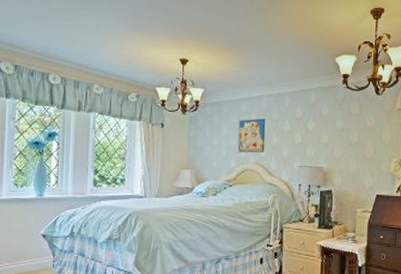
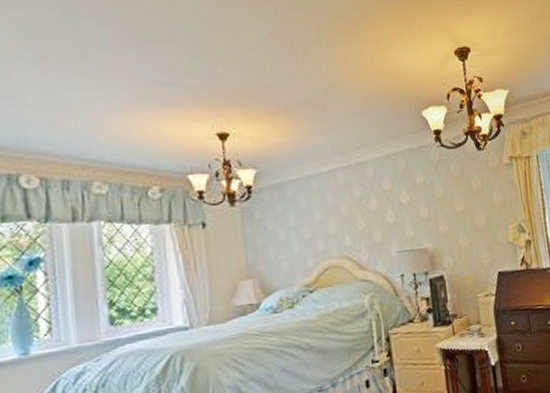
wall art: present [238,118,266,153] -> none [310,197,350,246]

